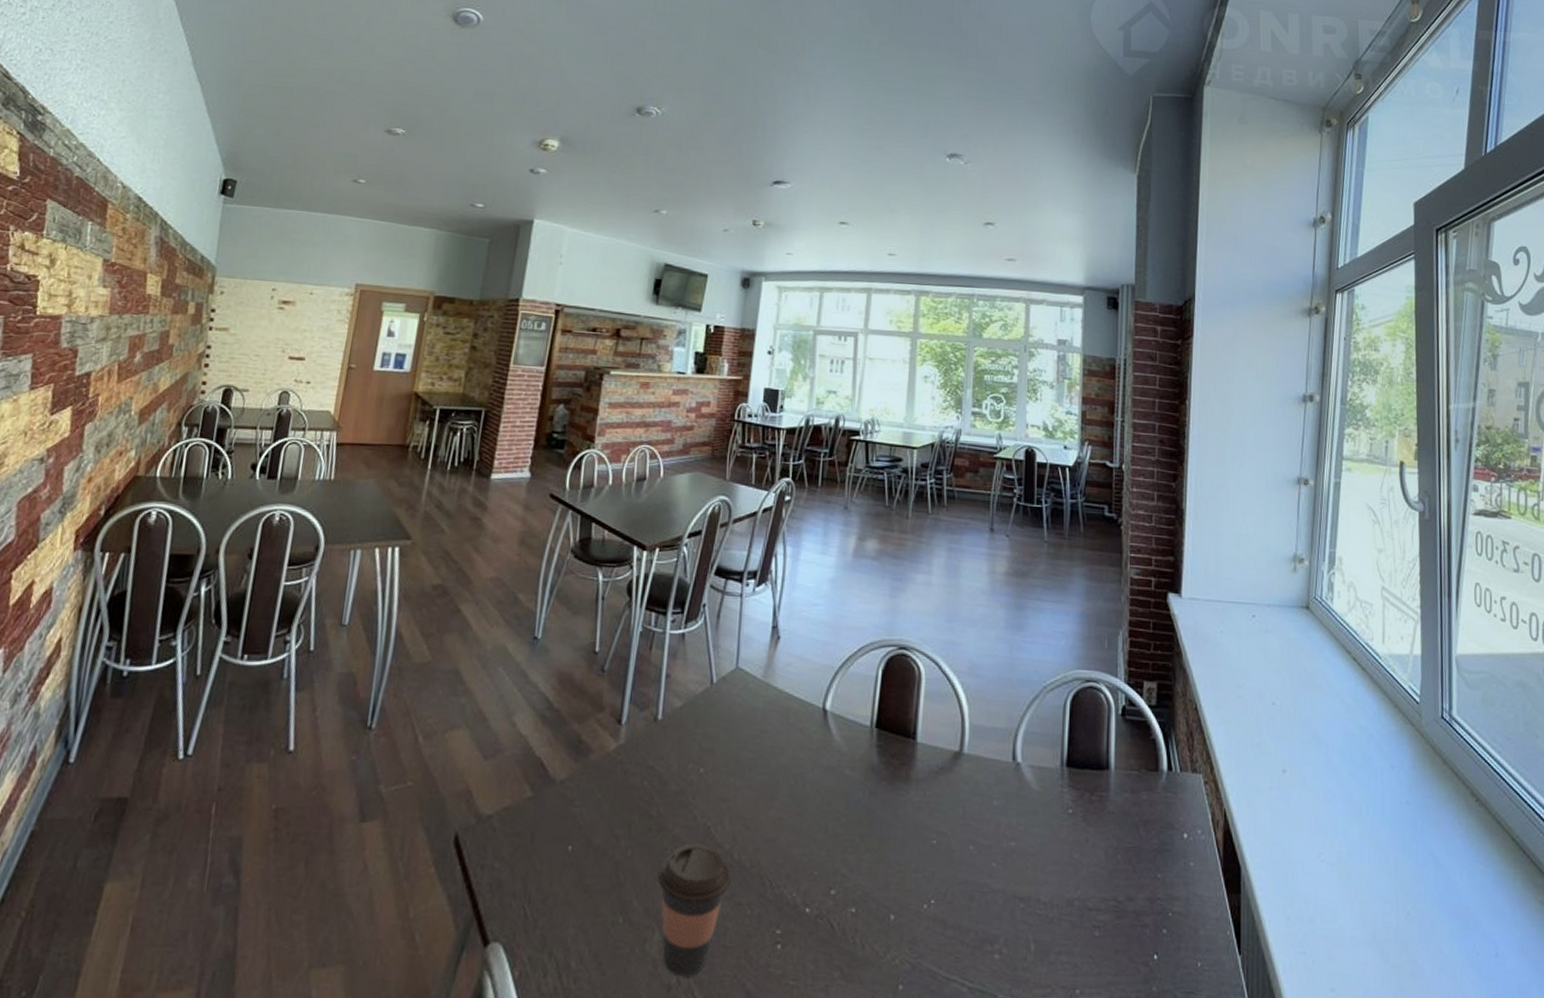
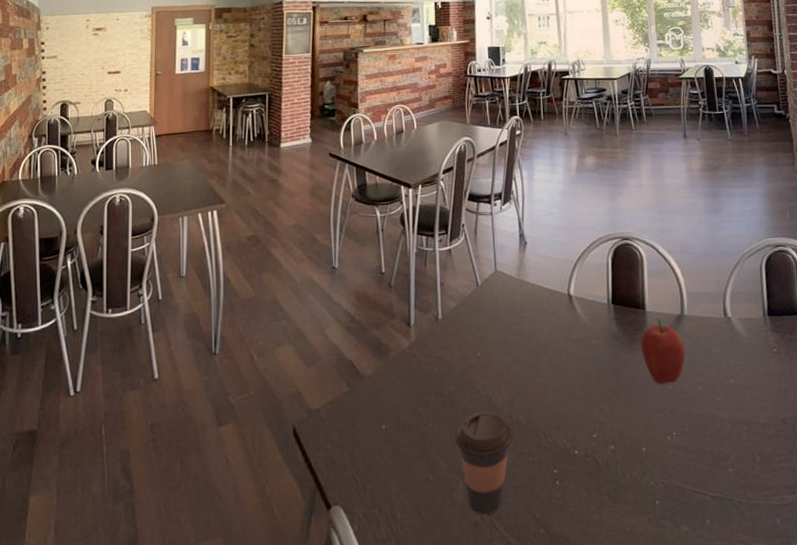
fruit: none [904,752,959,838] -> present [640,318,686,385]

